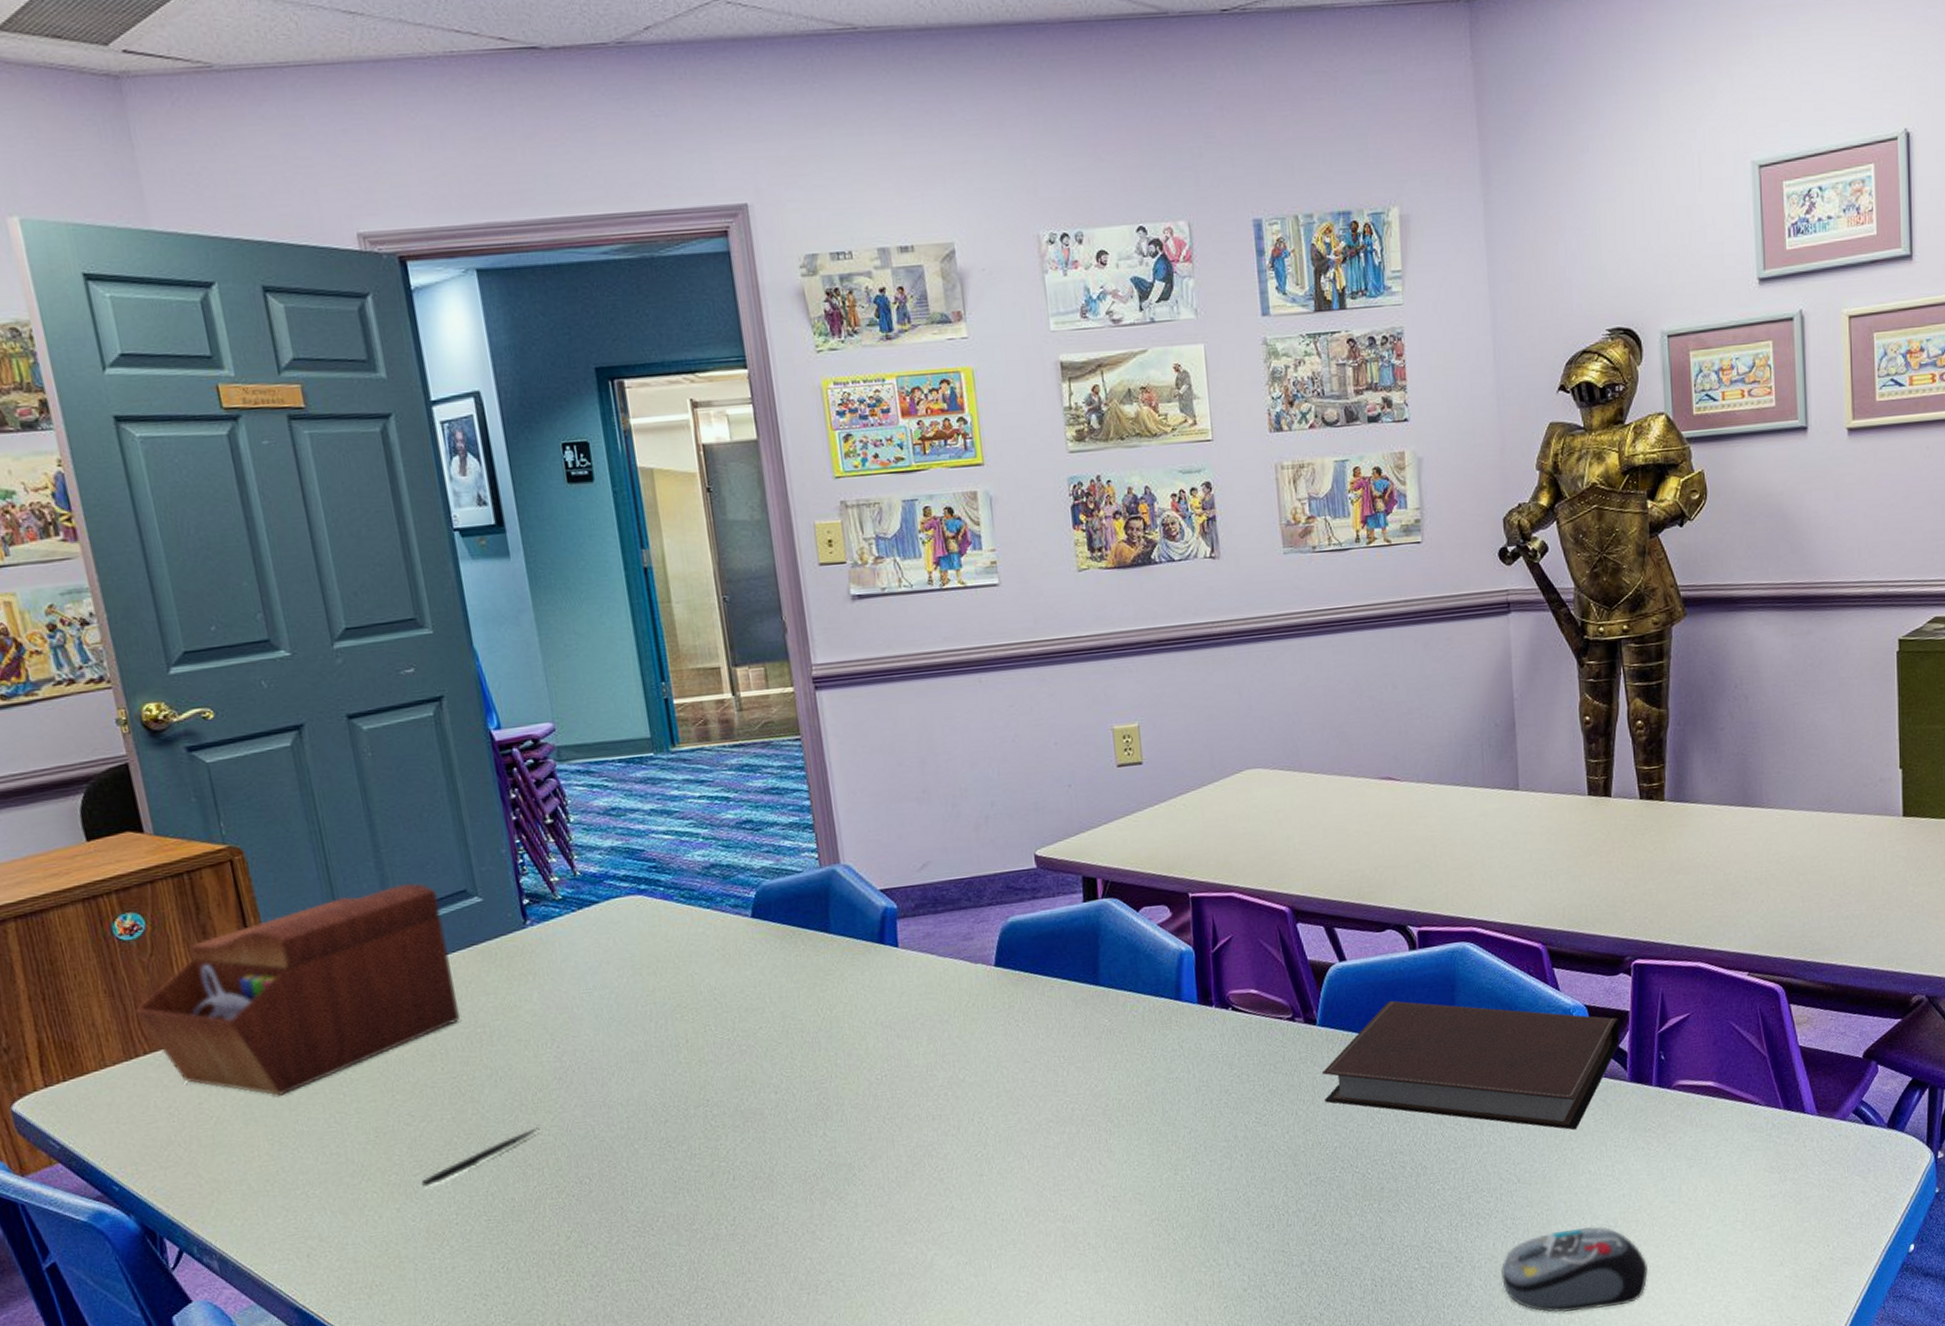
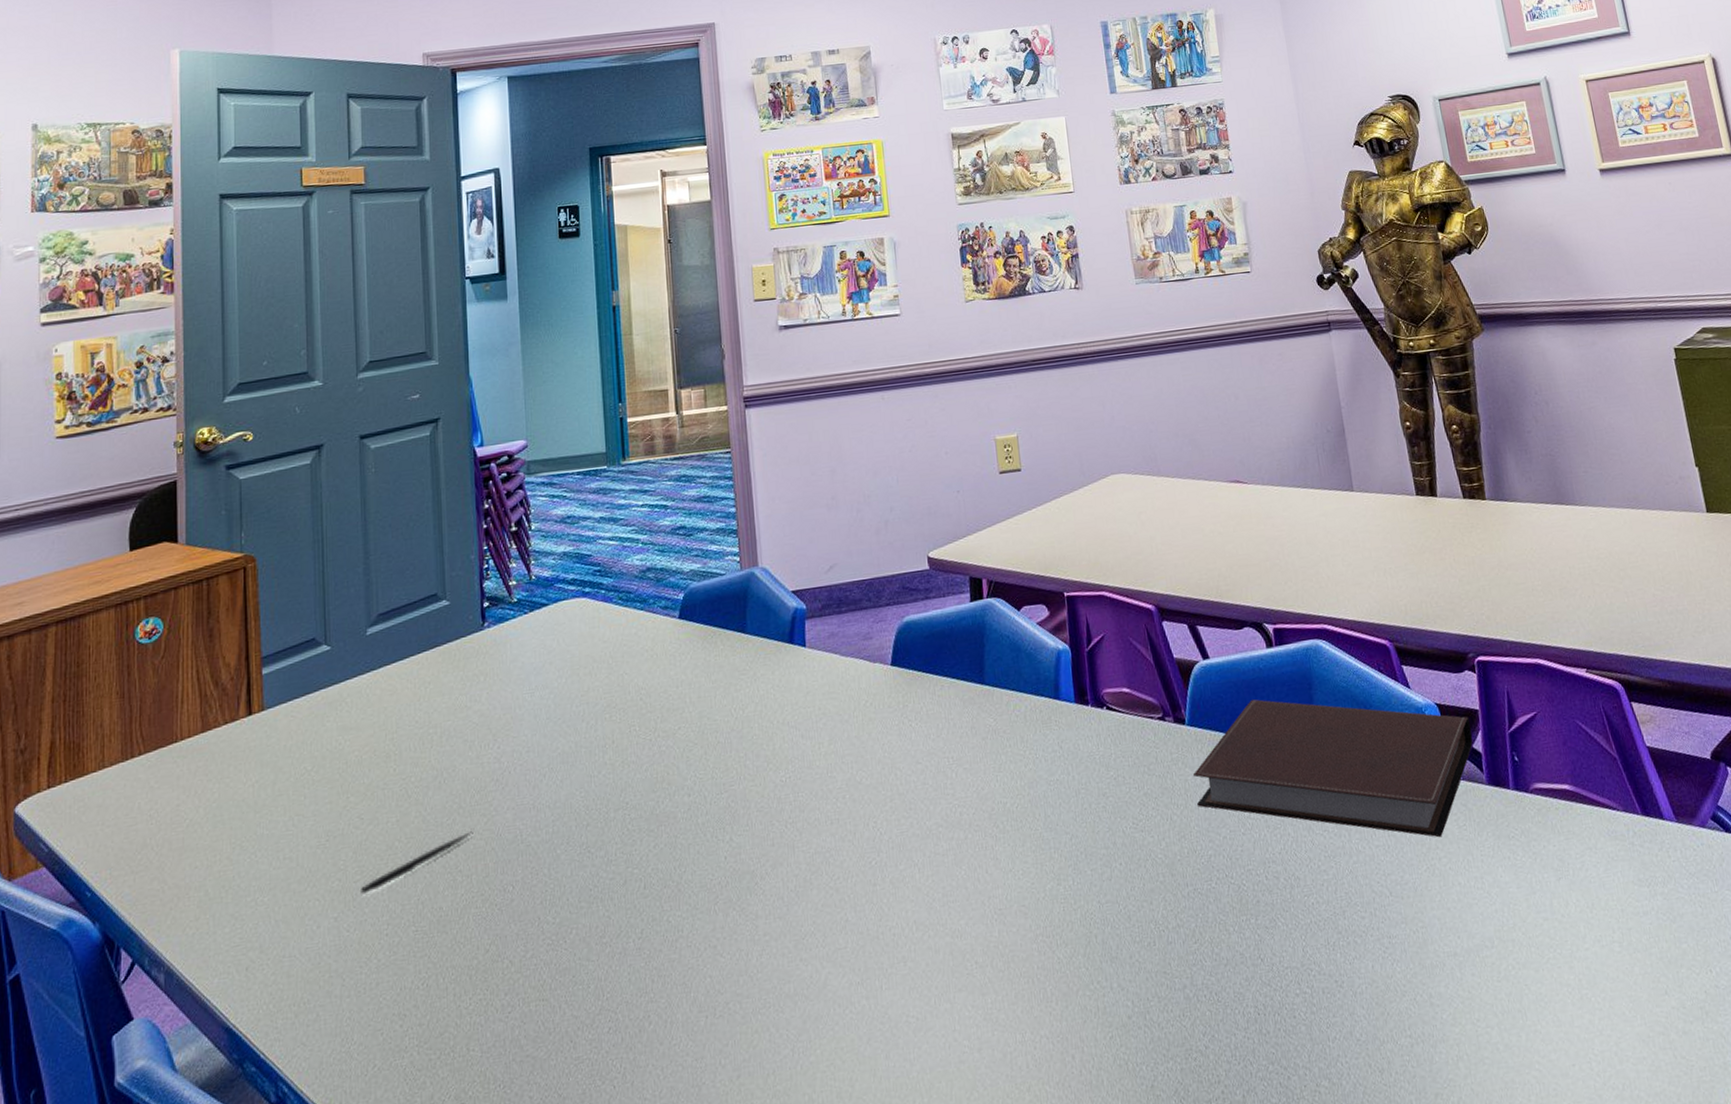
sewing box: present [133,883,461,1096] -> none [138,587,417,798]
computer mouse: present [1501,1226,1649,1312] -> none [1383,946,1532,1048]

